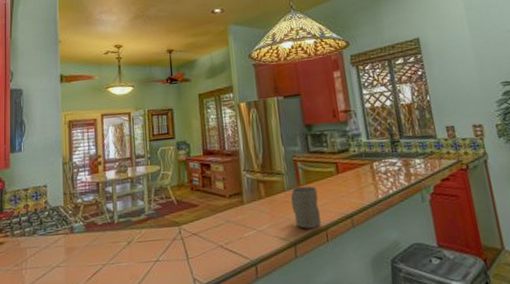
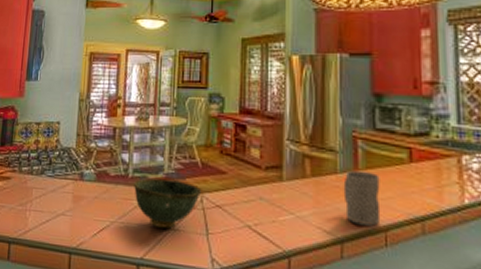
bowl: none [120,218,180,262] -> present [134,178,202,229]

